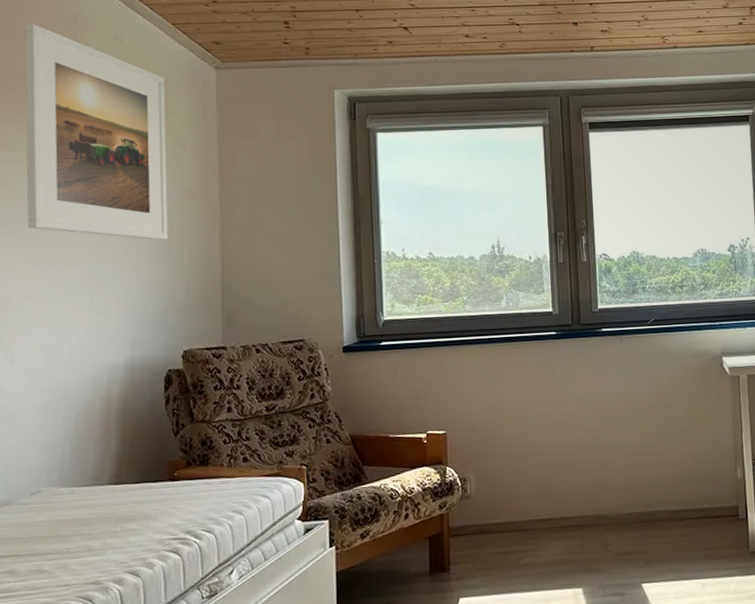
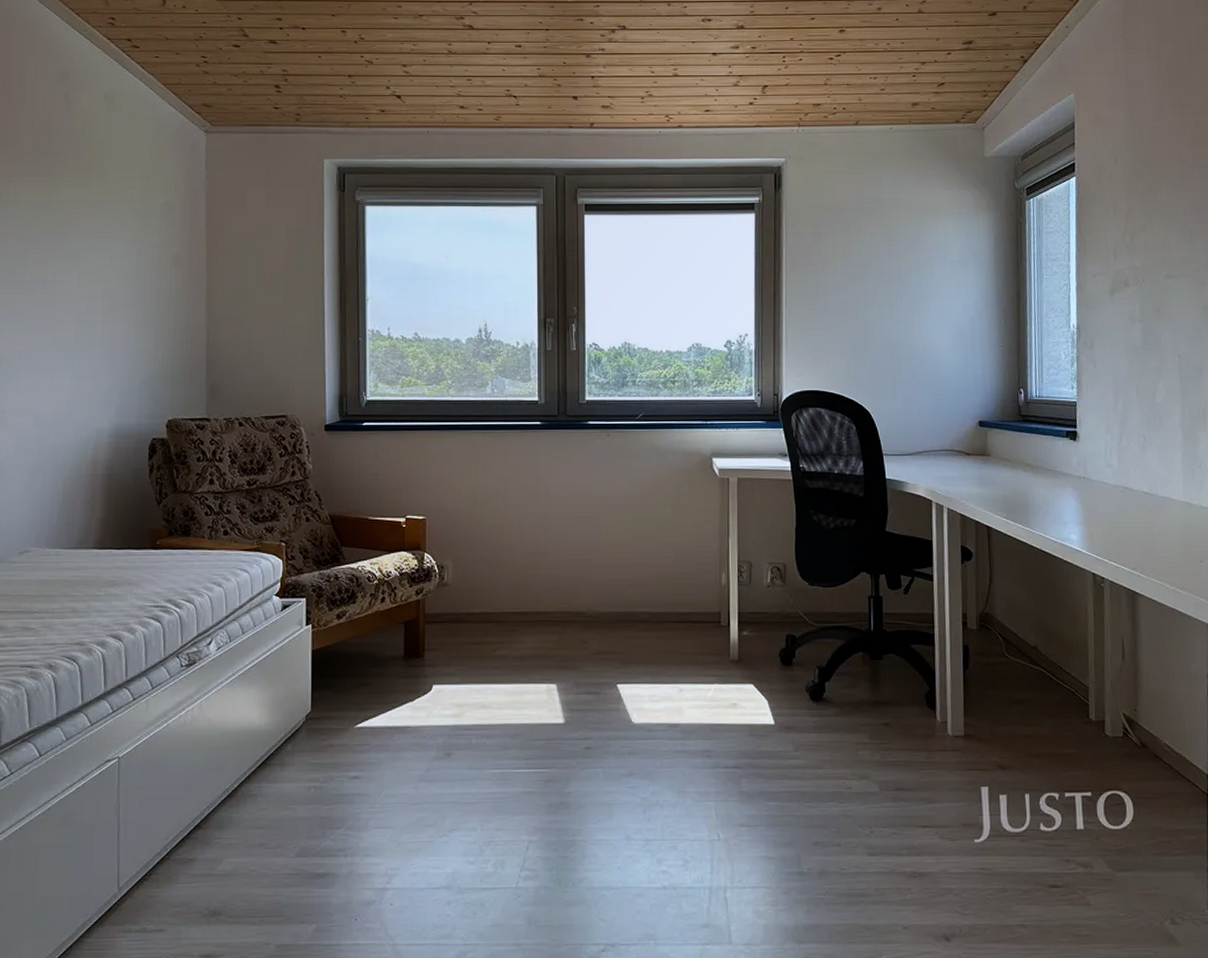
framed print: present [24,23,168,240] -> none [18,78,156,307]

